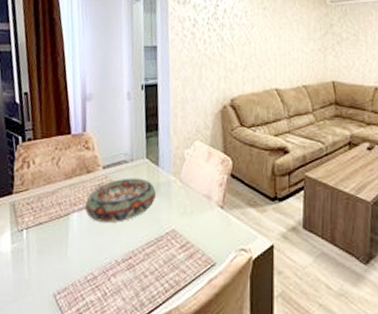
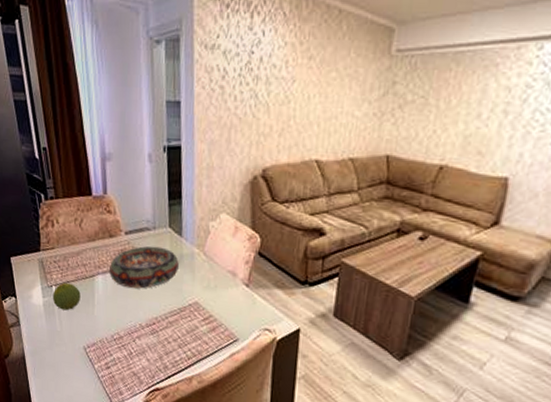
fruit: none [22,224,54,255] -> present [52,282,81,311]

